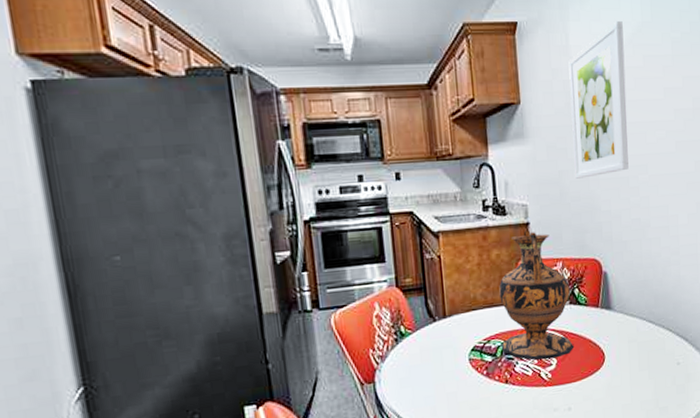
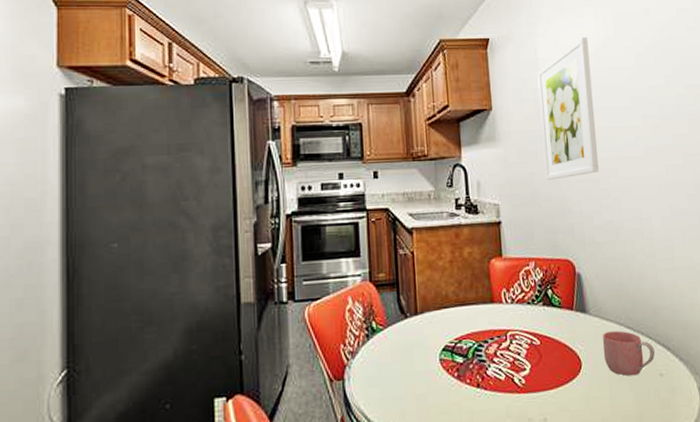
vase: present [498,230,575,360] -> none [470,229,549,364]
mug: none [625,325,673,366] -> present [602,330,655,376]

